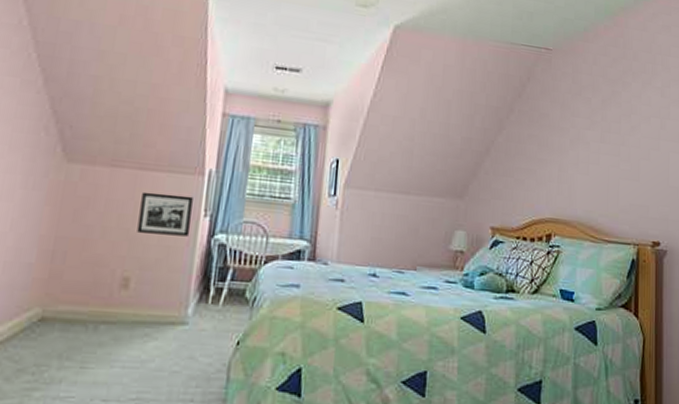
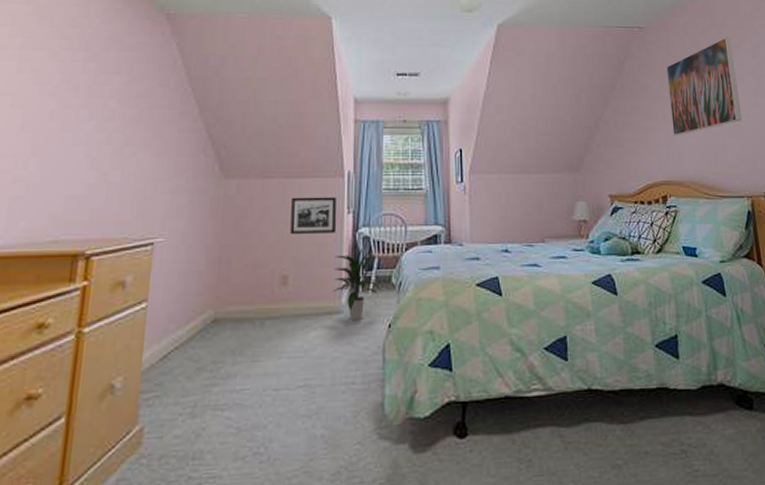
indoor plant: none [180,256,232,334] -> present [333,248,380,320]
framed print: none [567,71,642,172] -> present [666,37,742,136]

